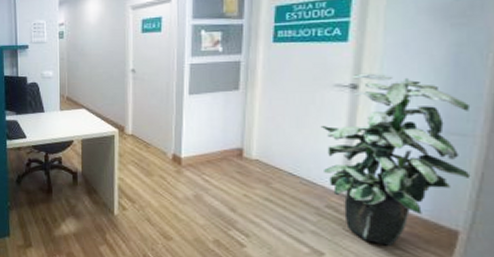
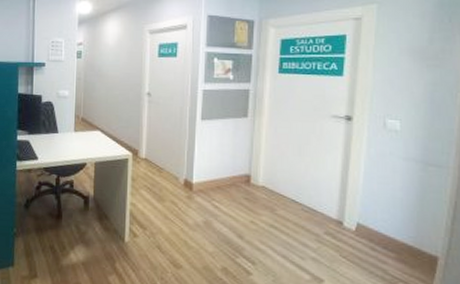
indoor plant: present [320,73,471,246] -> none [320,106,447,272]

